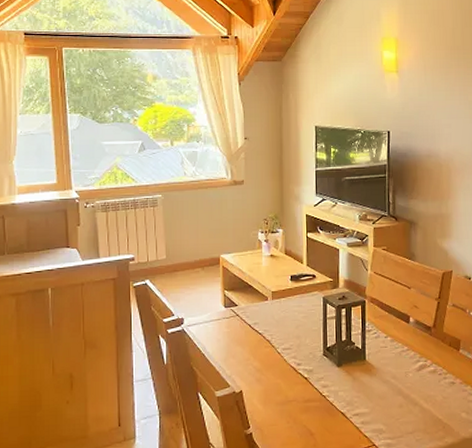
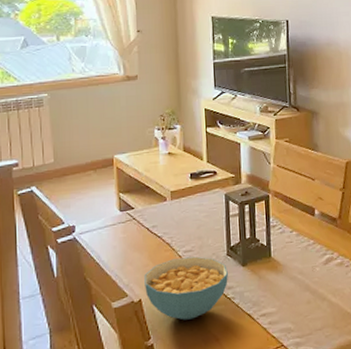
cereal bowl: none [245,354,324,413] -> present [144,256,228,320]

